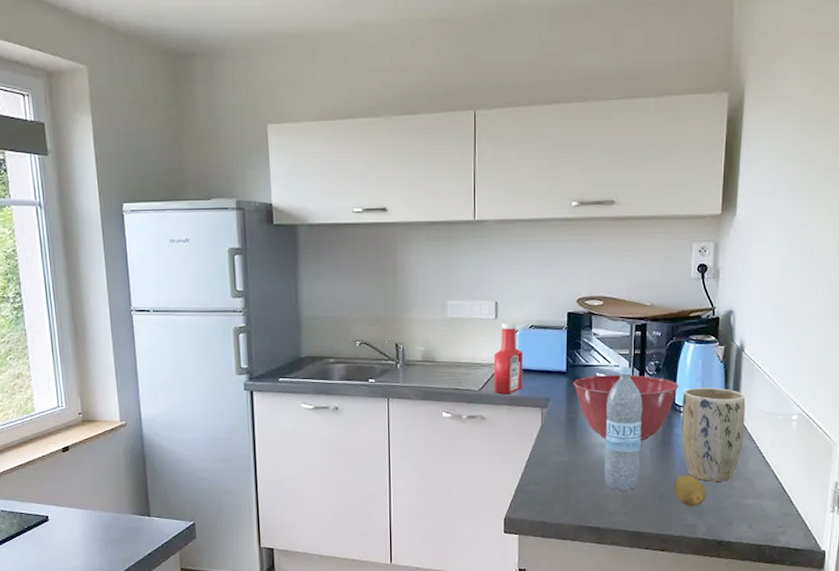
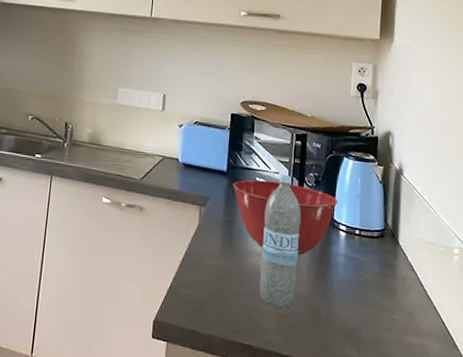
ketchup bottle: present [493,322,523,394] -> none [154,115,186,187]
fruit: present [673,475,707,507] -> none [331,298,366,337]
plant pot: present [681,388,746,482] -> none [339,205,405,312]

